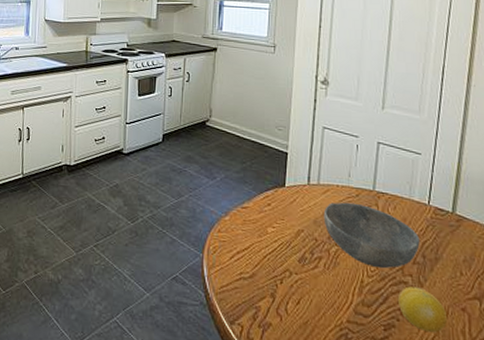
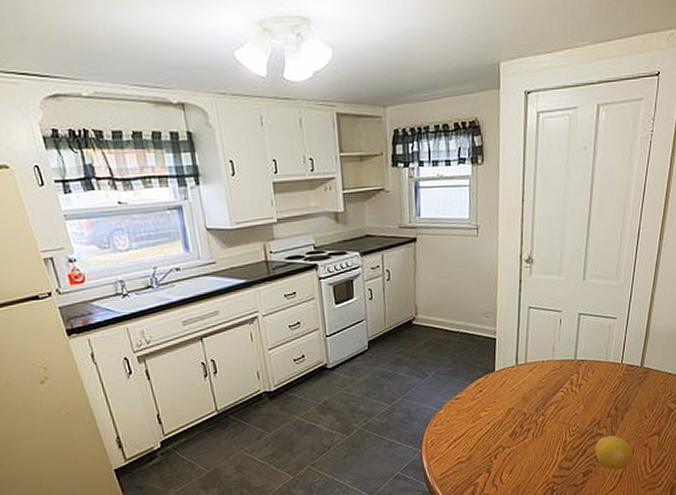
bowl: present [323,202,420,269] -> none [531,374,613,427]

